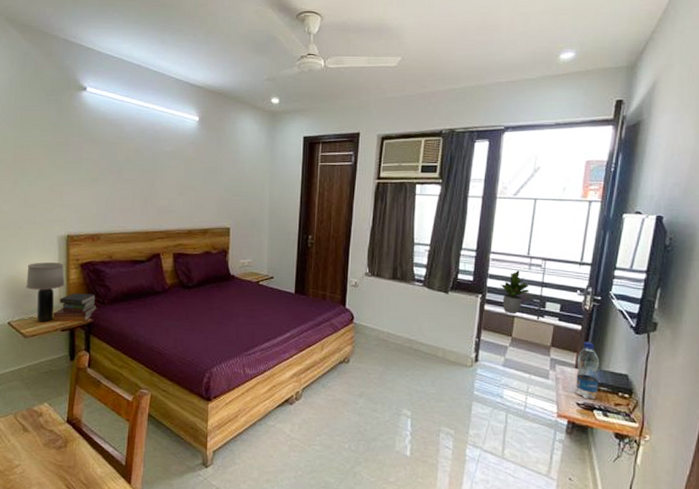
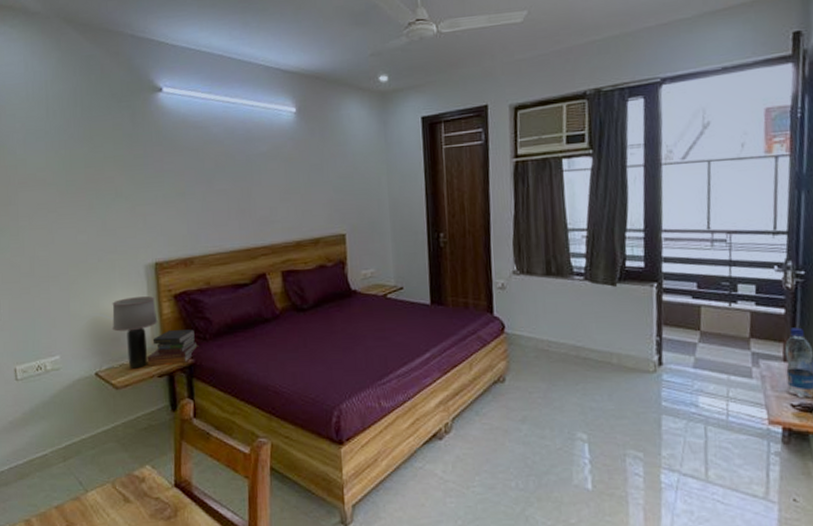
potted plant: present [500,270,530,315] -> none [679,249,716,303]

